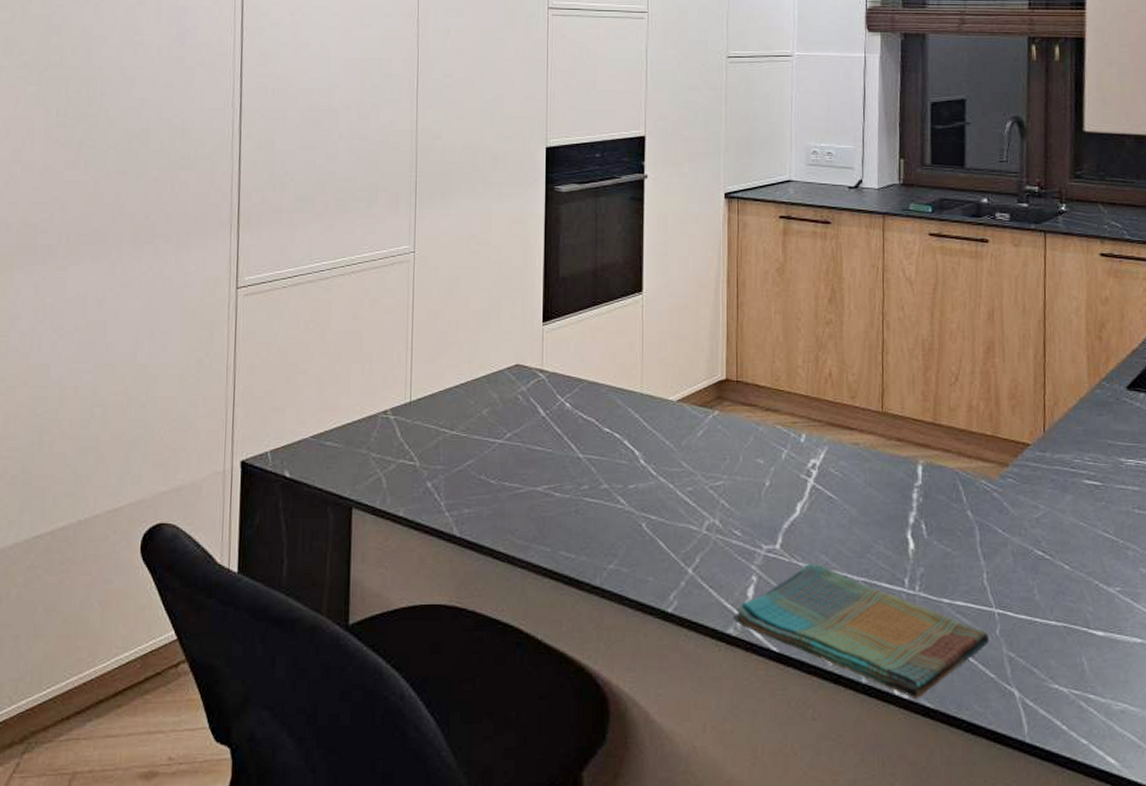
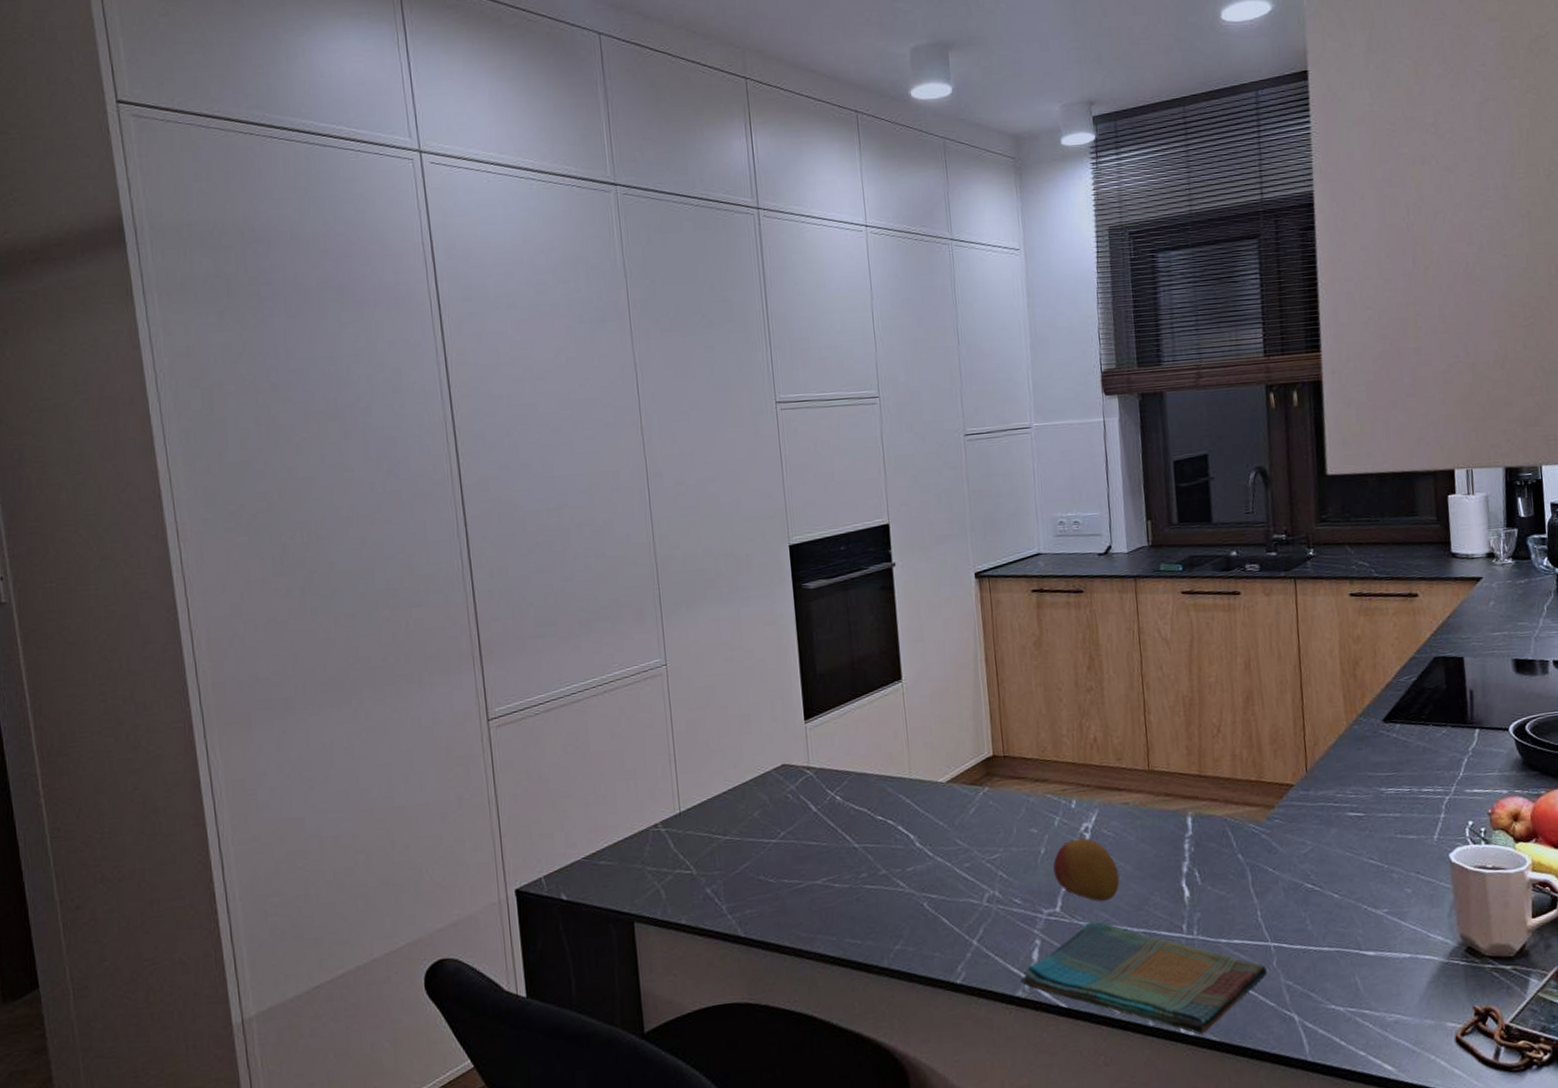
fruit: none [777,475,844,544] -> present [1053,838,1120,902]

